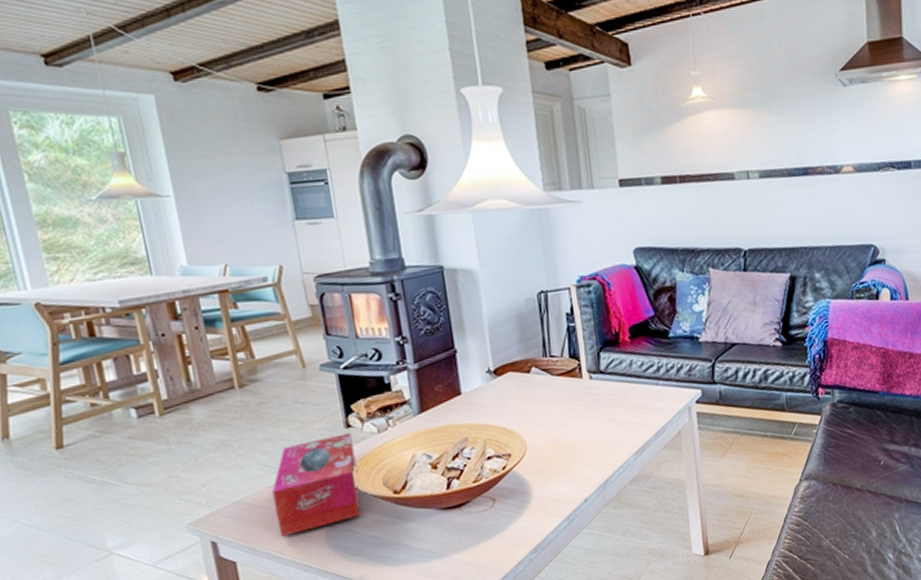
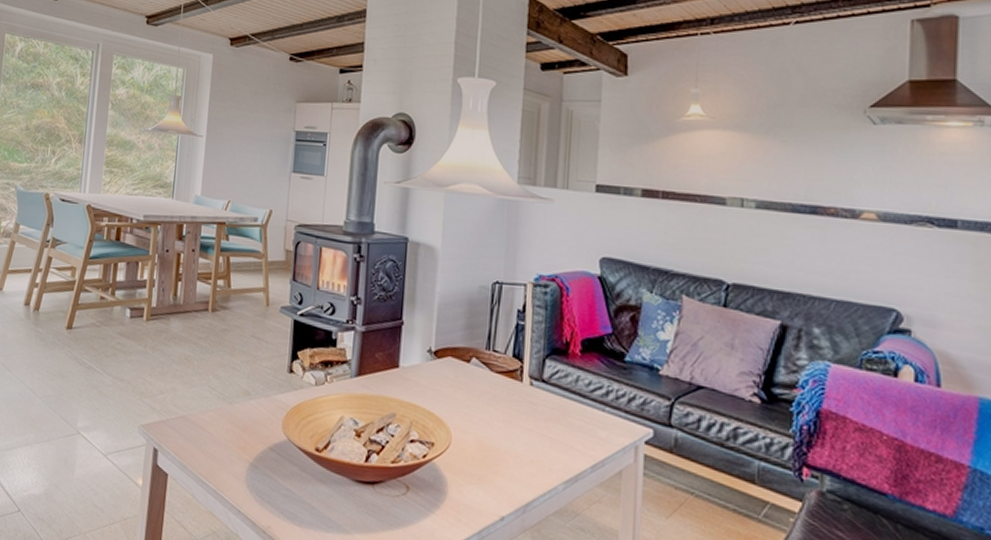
tissue box: present [271,433,361,536] -> none [209,376,292,464]

